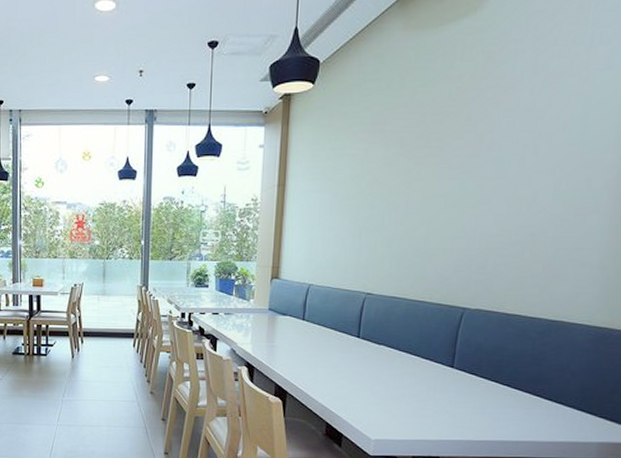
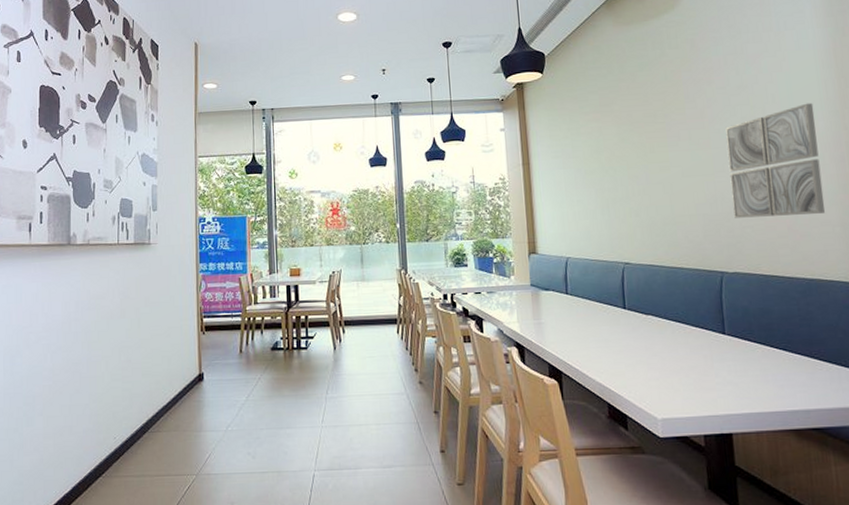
wall art: none [490,132,607,255] -> present [725,102,826,218]

